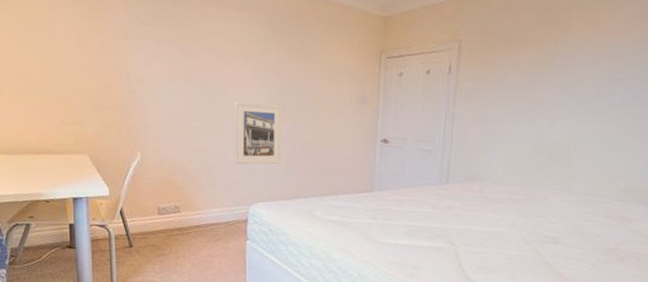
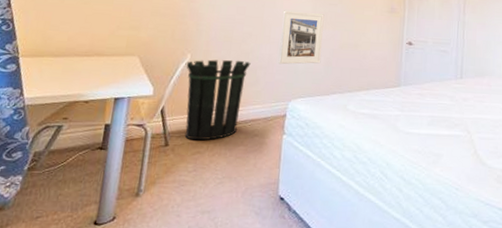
waste bin: none [136,158,205,243] -> present [184,59,251,141]

